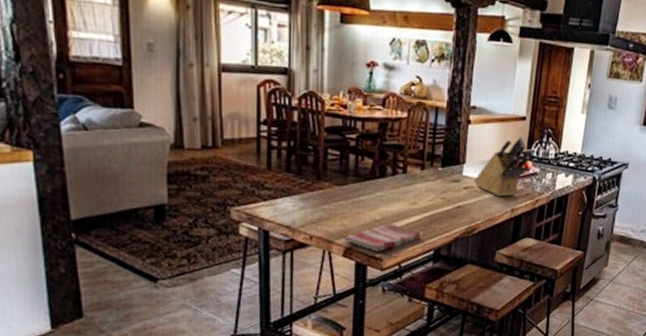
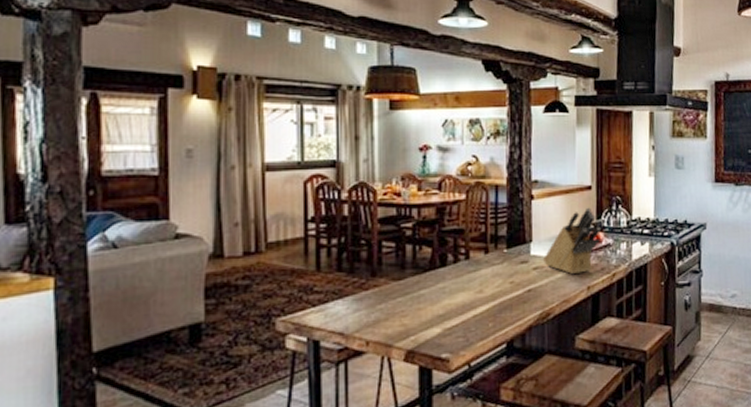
dish towel: present [343,223,421,252] -> none [403,317,491,352]

